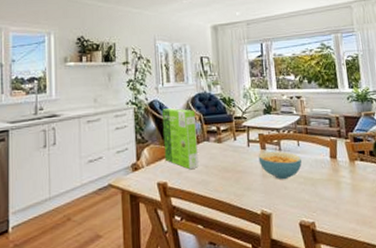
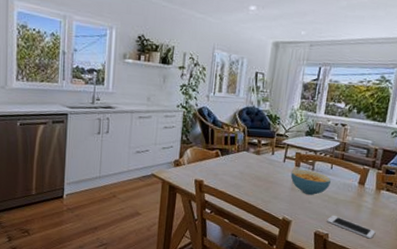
cake mix box: present [162,108,199,169] -> none [204,116,240,173]
cell phone: none [309,198,364,220] -> present [327,215,376,239]

